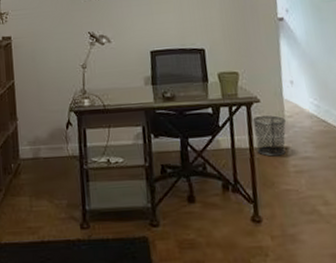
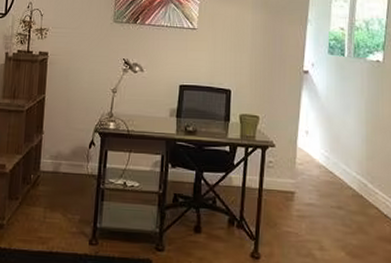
waste bin: present [252,115,287,157] -> none [265,160,297,200]

